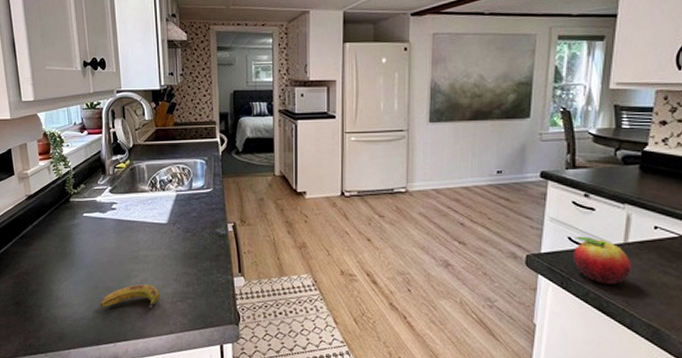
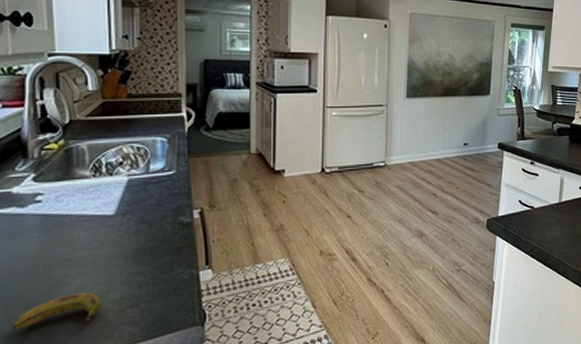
fruit: present [574,236,631,284] -> none [523,198,564,239]

